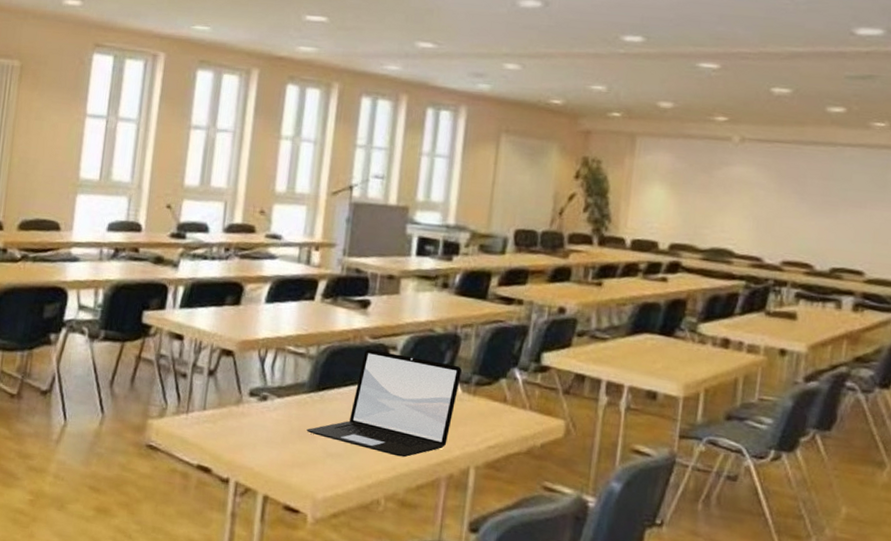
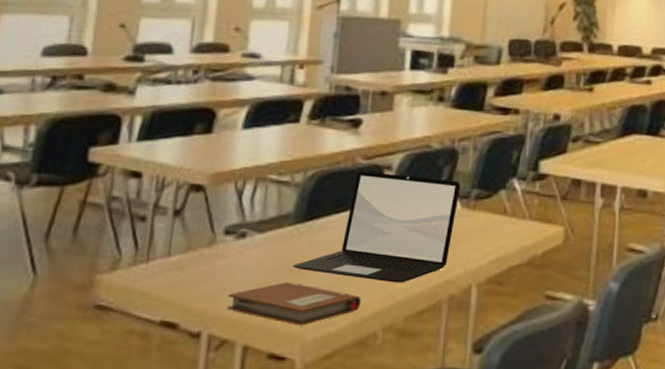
notebook: none [250,443,366,485] -> present [227,282,361,326]

